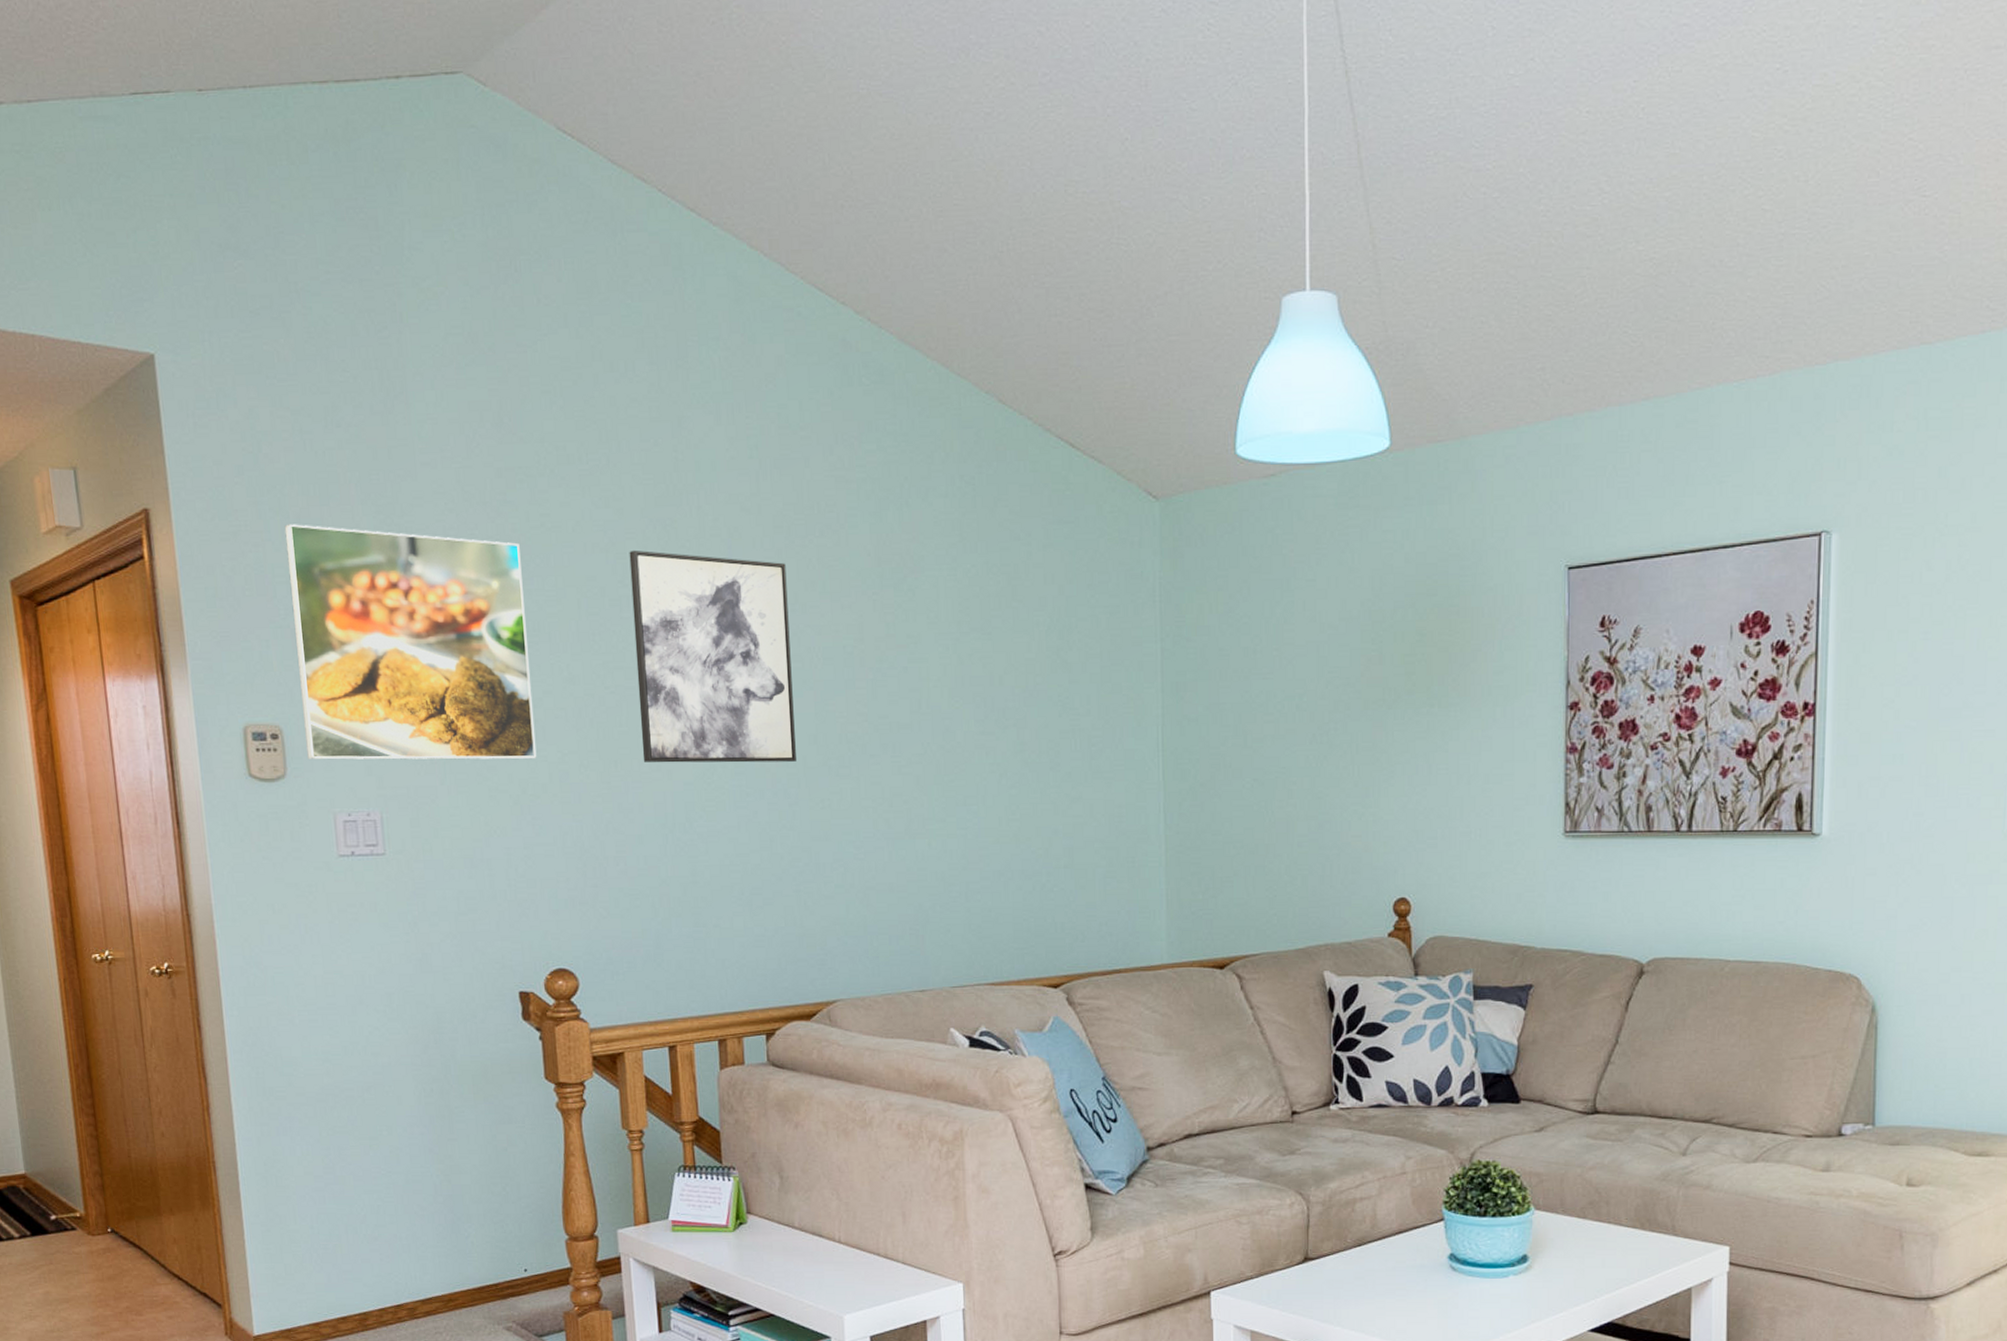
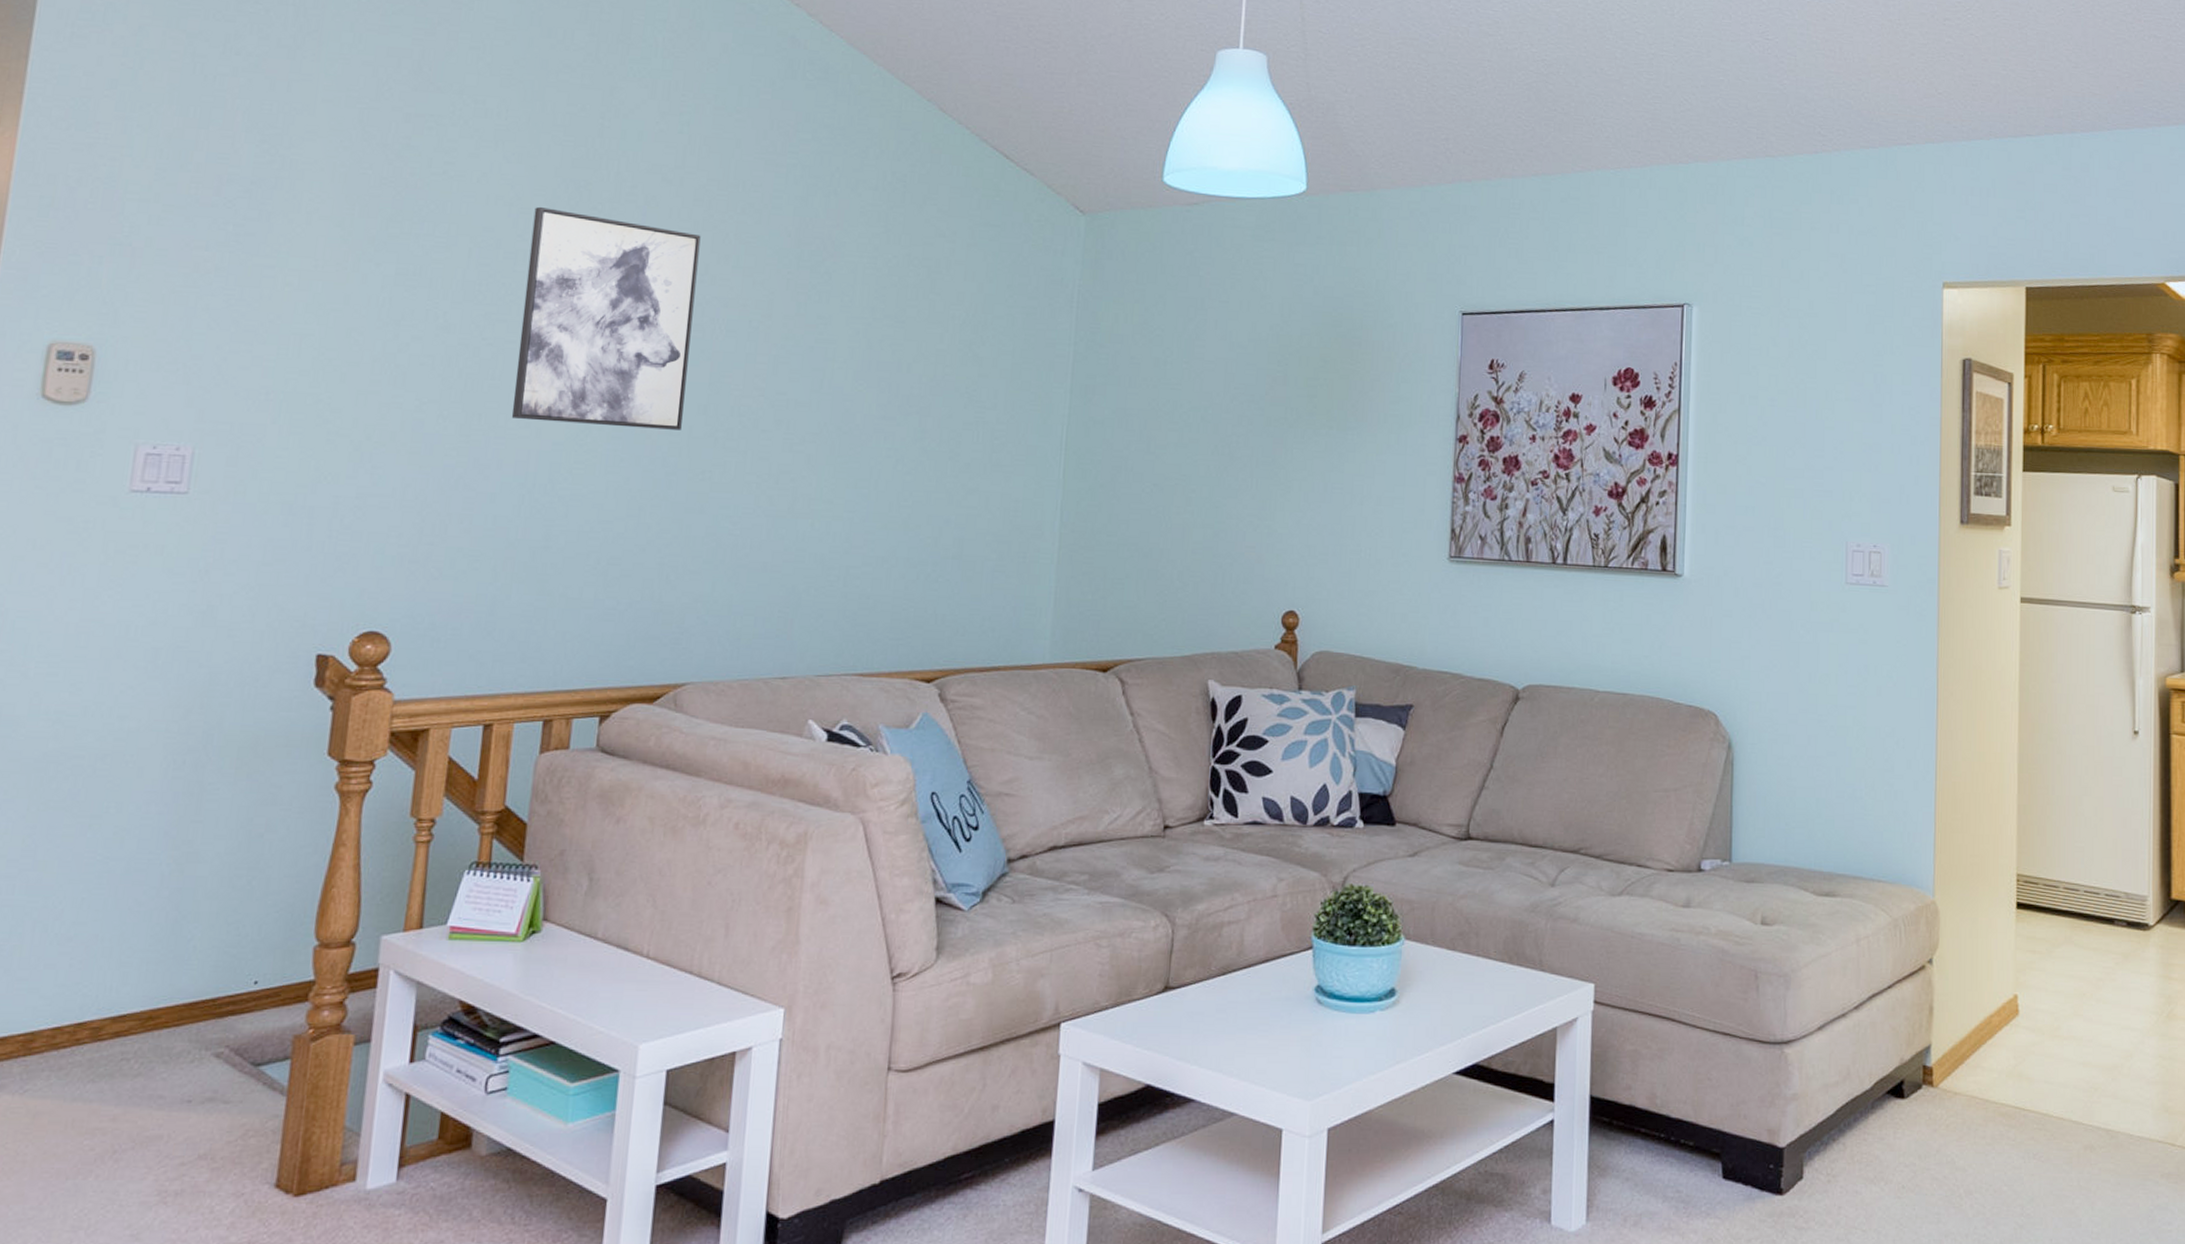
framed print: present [284,524,537,760] -> none [119,142,416,405]

